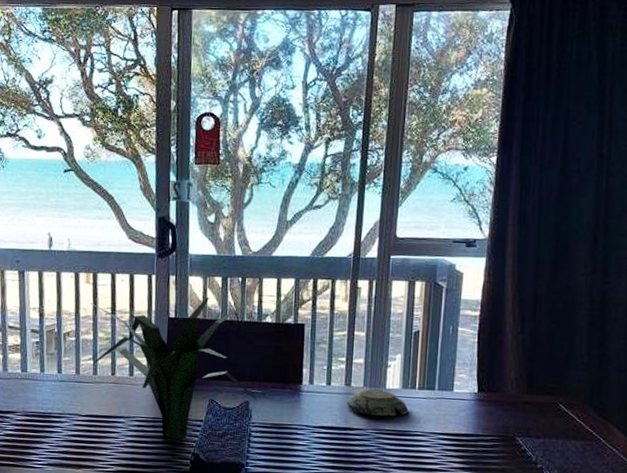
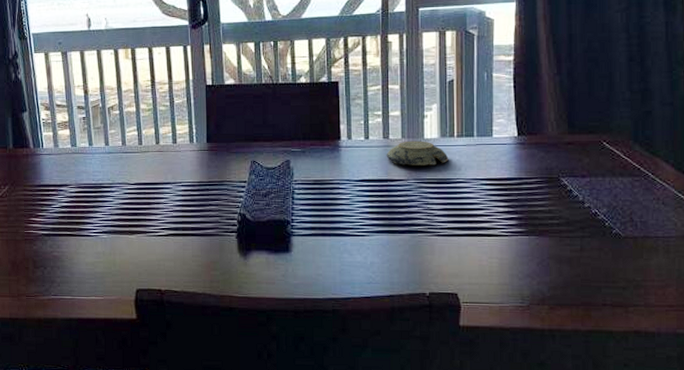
plant: present [73,297,257,441] -> none [119,62,297,202]

